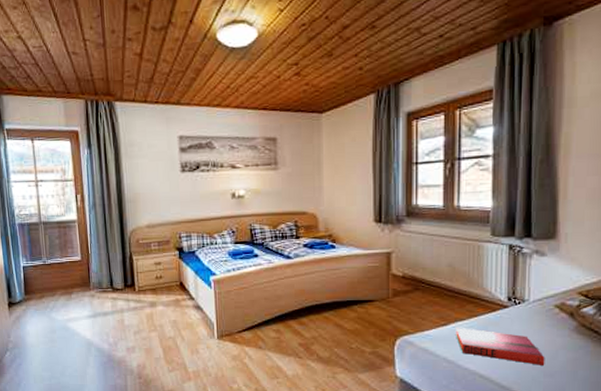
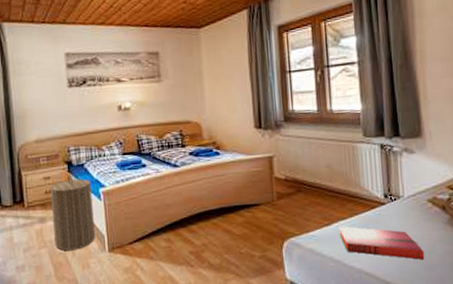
laundry hamper: none [161,261,204,335] -> present [50,175,95,251]

